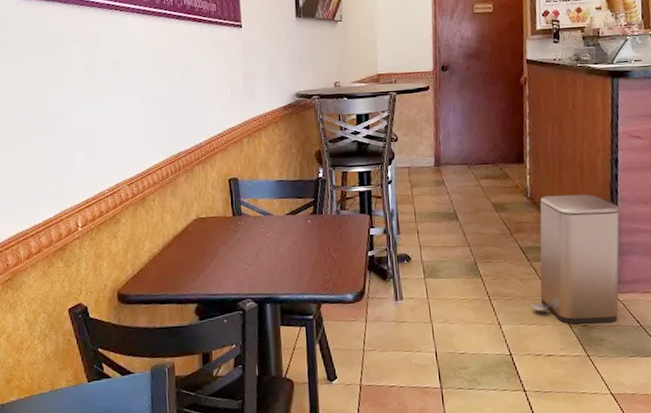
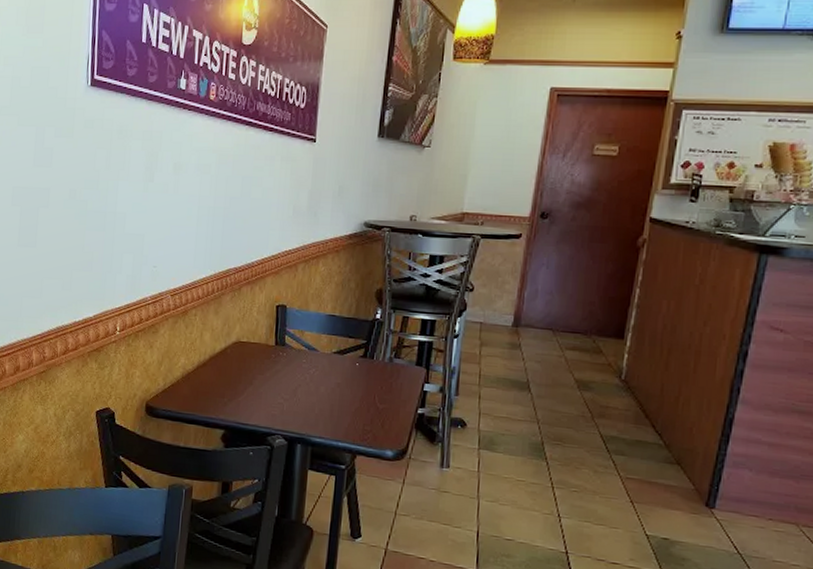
pedal bin: present [531,194,620,325] -> none [601,381,738,543]

